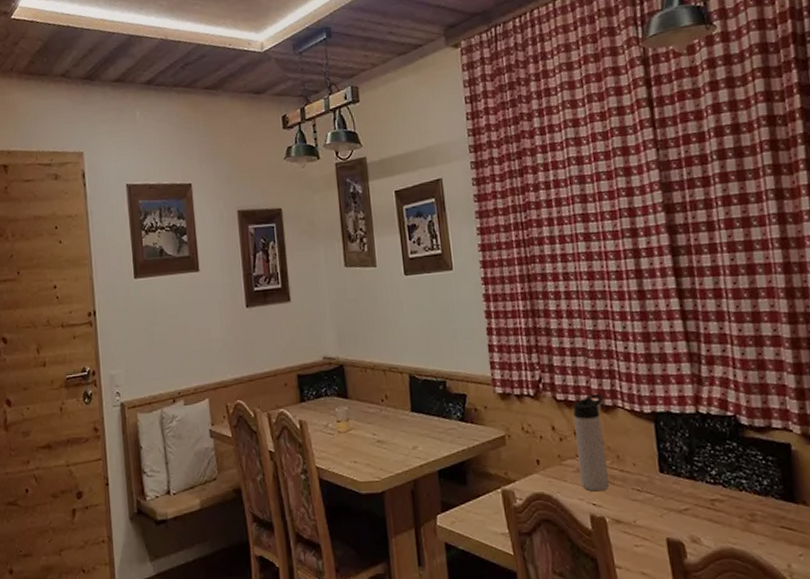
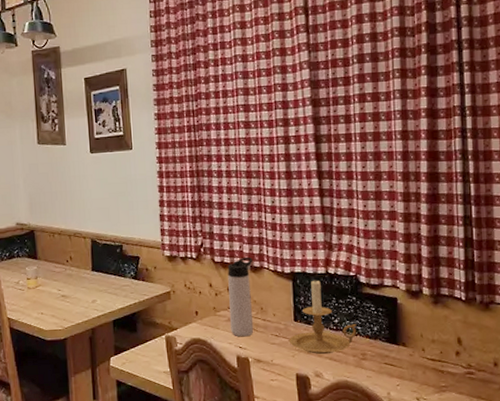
candle holder: none [654,420,741,515] -> present [288,279,357,355]

